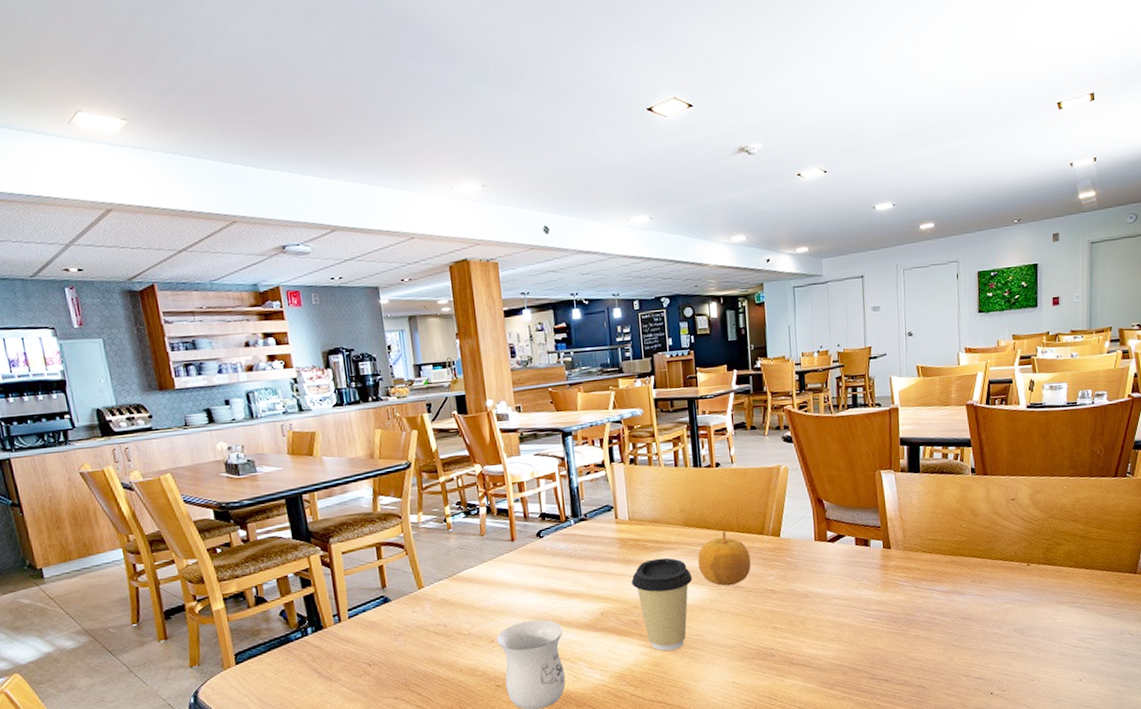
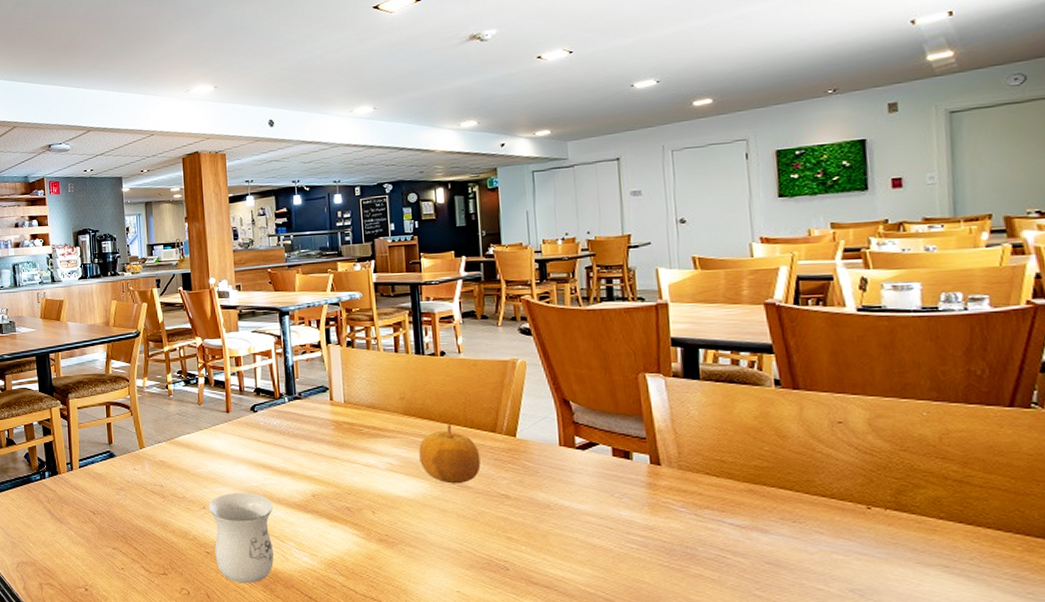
coffee cup: present [631,557,692,651] -> none [345,445,412,544]

